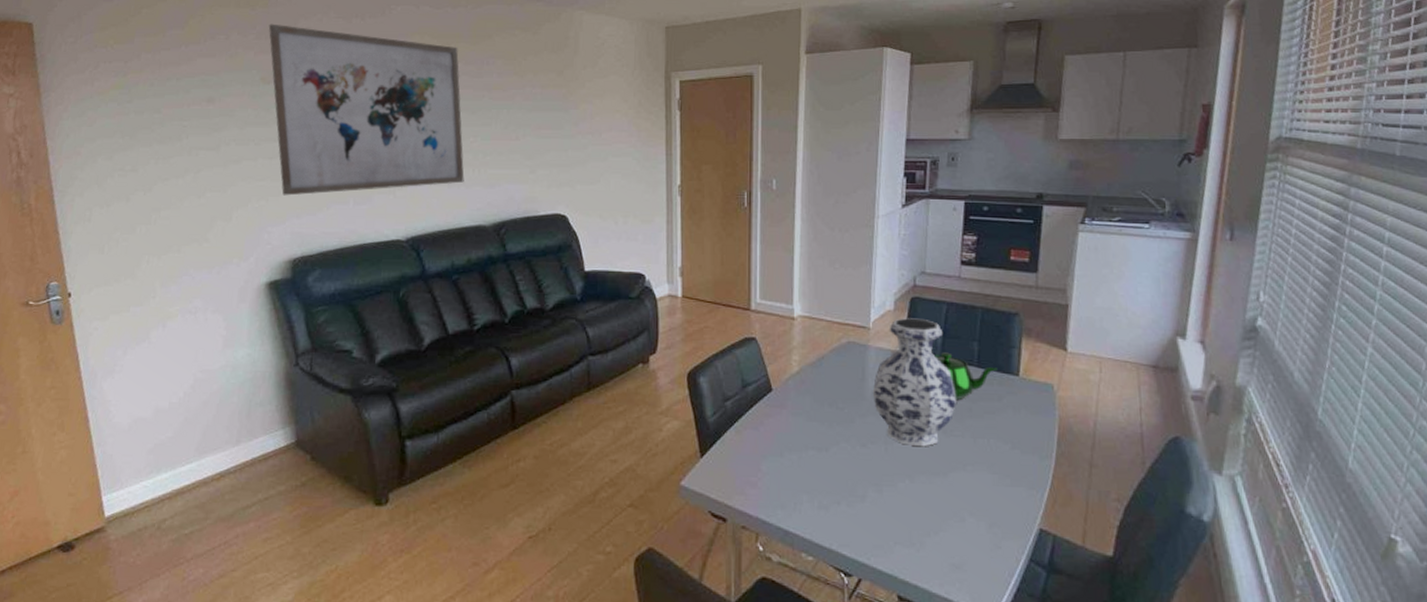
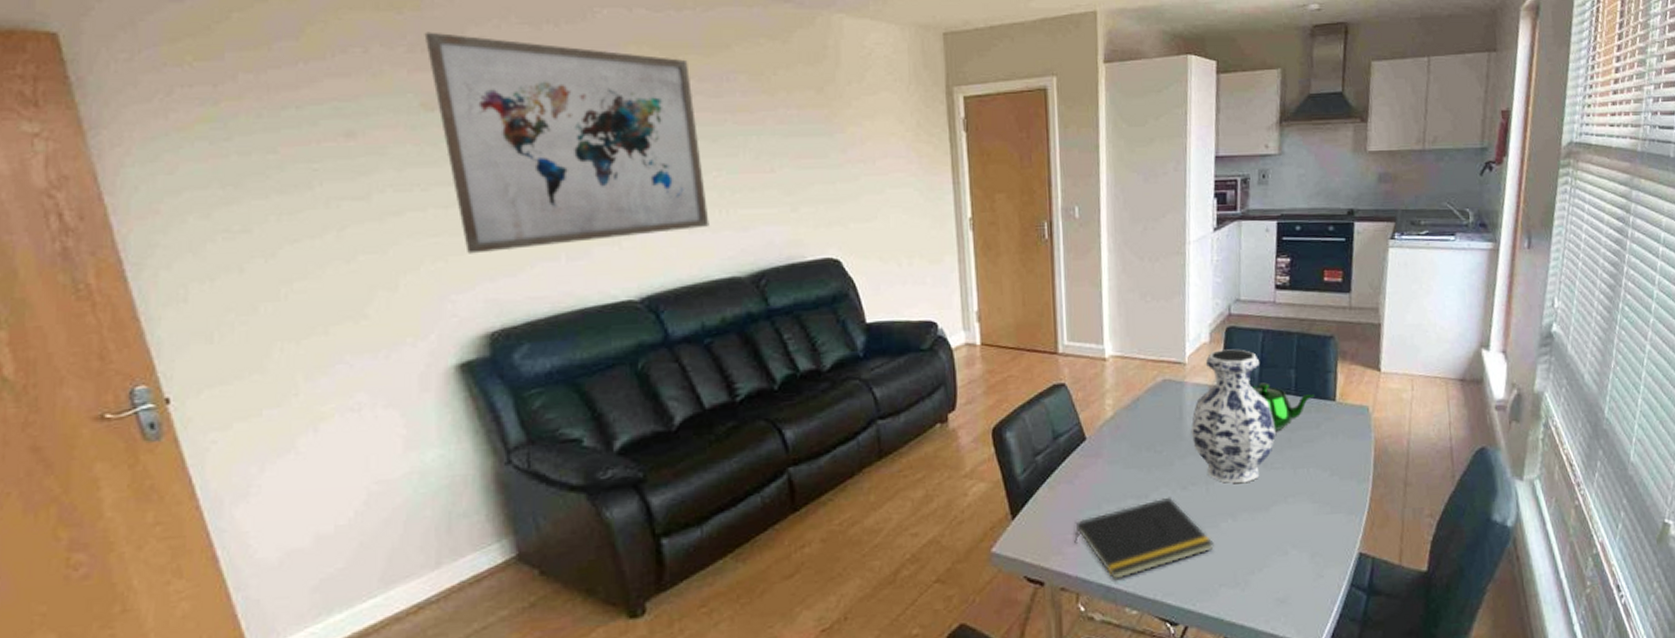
notepad: none [757,452,891,526] -> present [1074,496,1214,581]

